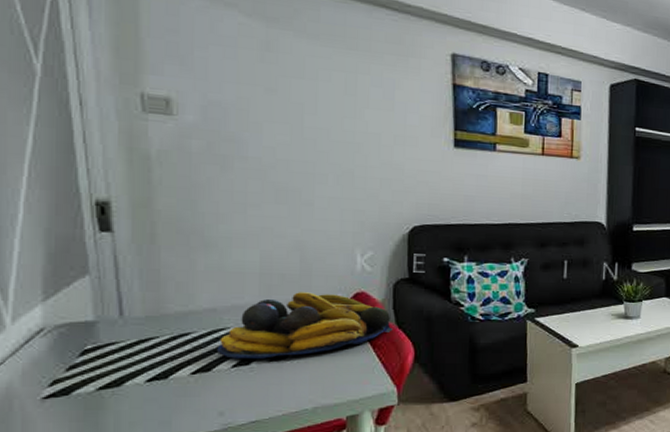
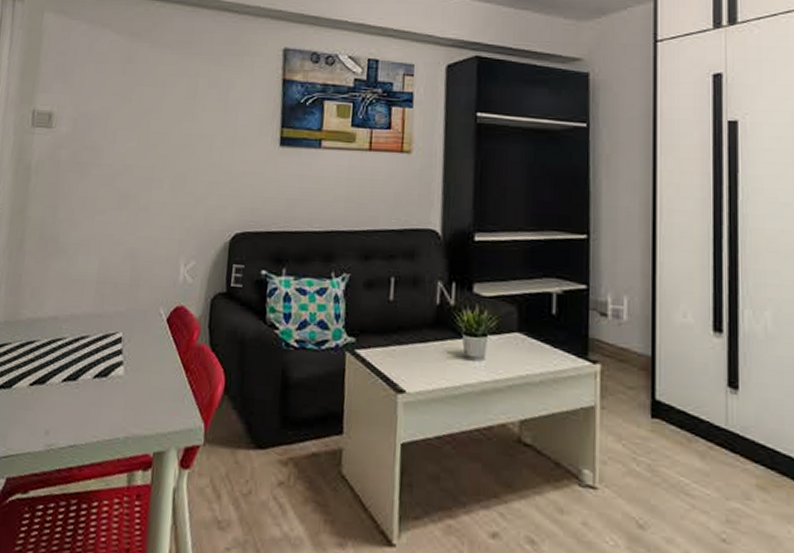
fruit bowl: present [218,292,393,359] -> none [53,303,206,375]

